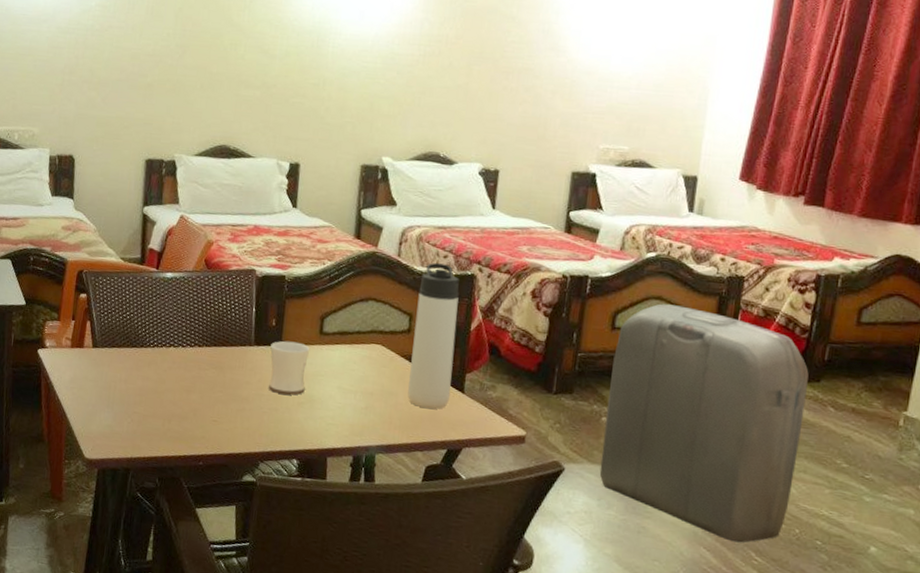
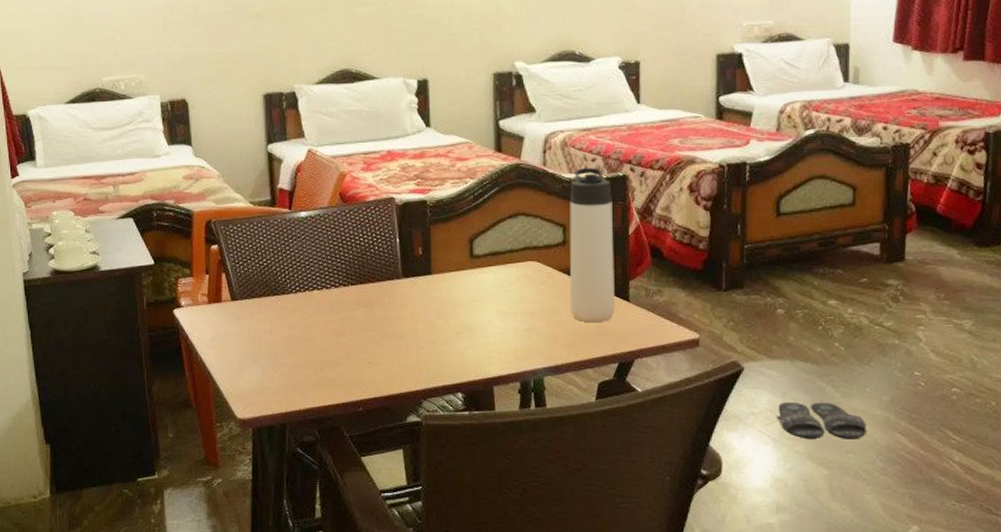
mug: present [269,341,310,395] -> none [420,269,462,326]
slippers: none [590,505,674,549] -> present [776,402,866,439]
suitcase: present [599,303,809,542] -> none [781,182,988,422]

